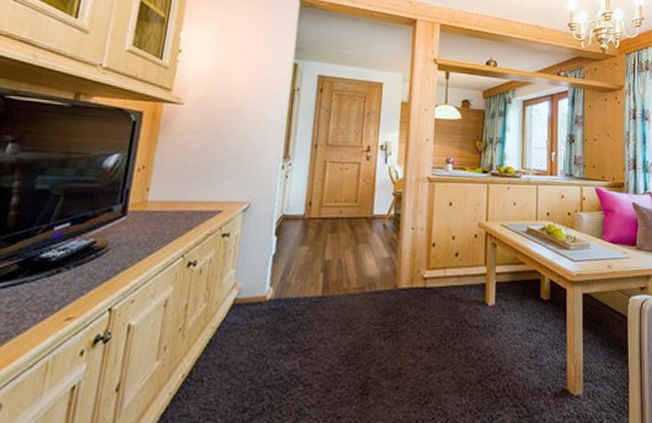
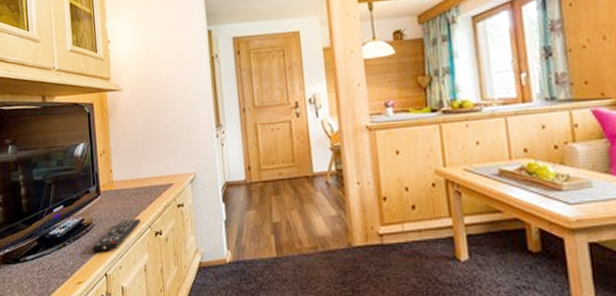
remote control: none [98,245,173,282] -> present [92,218,141,252]

